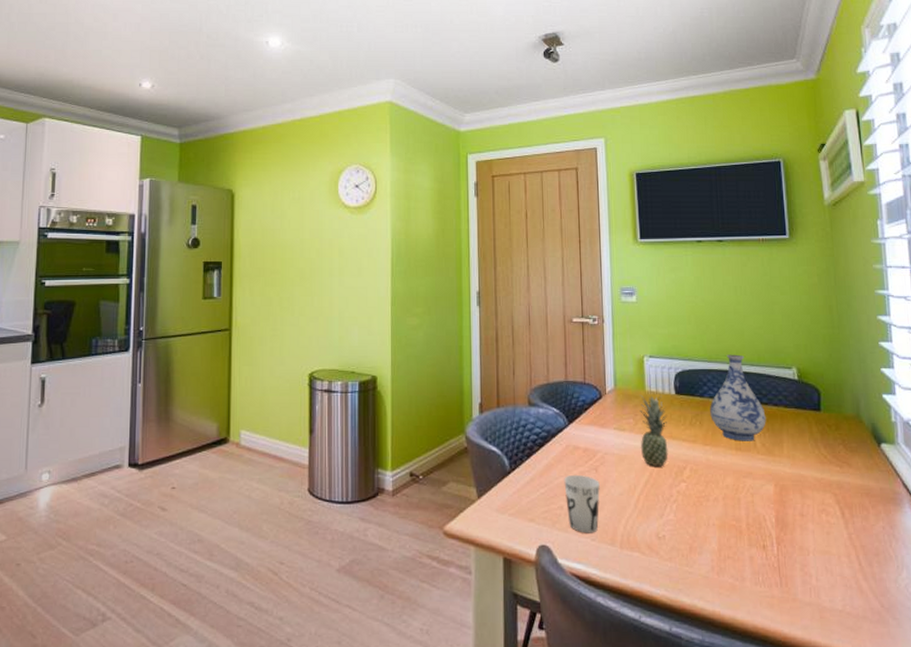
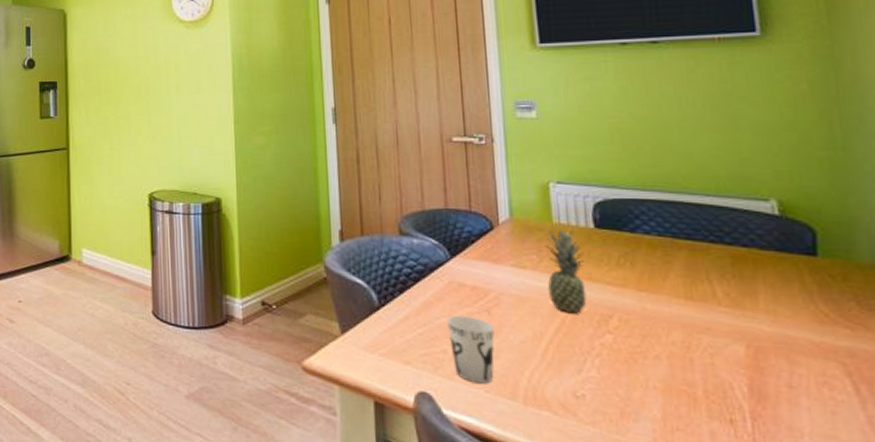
vase: present [710,354,766,441] -> none [645,181,731,290]

